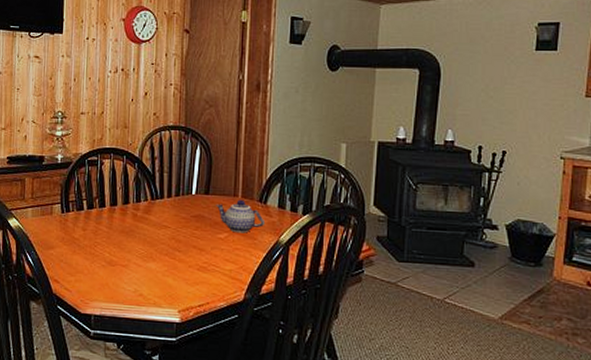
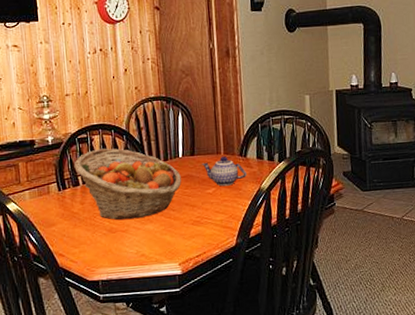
fruit basket: none [80,174,192,255] -> present [74,148,182,220]

